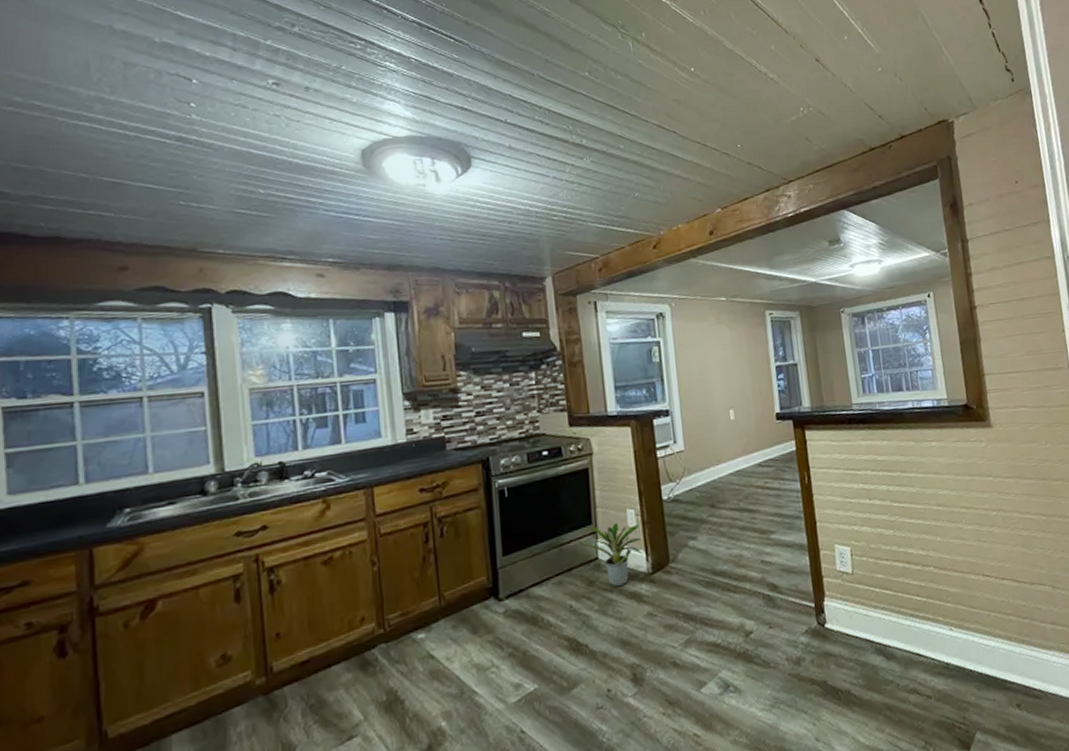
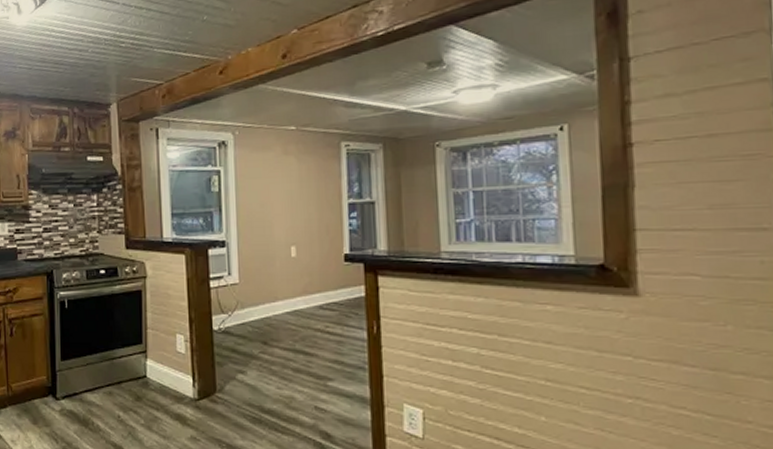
potted plant: present [578,523,641,588] -> none [129,346,189,407]

